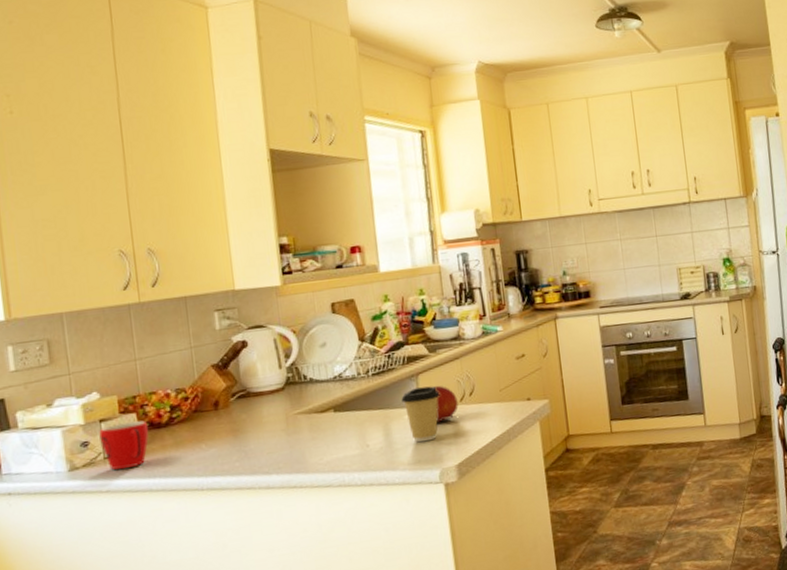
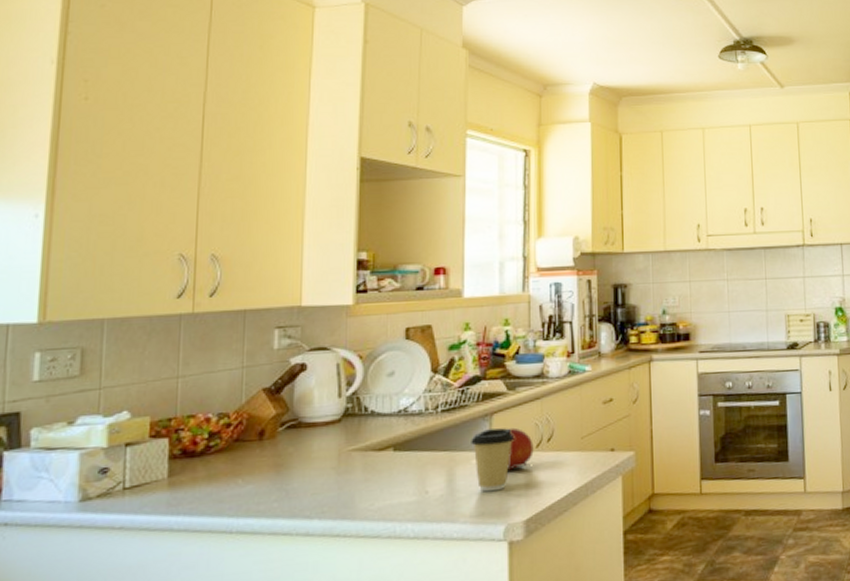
mug: present [99,420,149,471] -> none [122,447,181,504]

